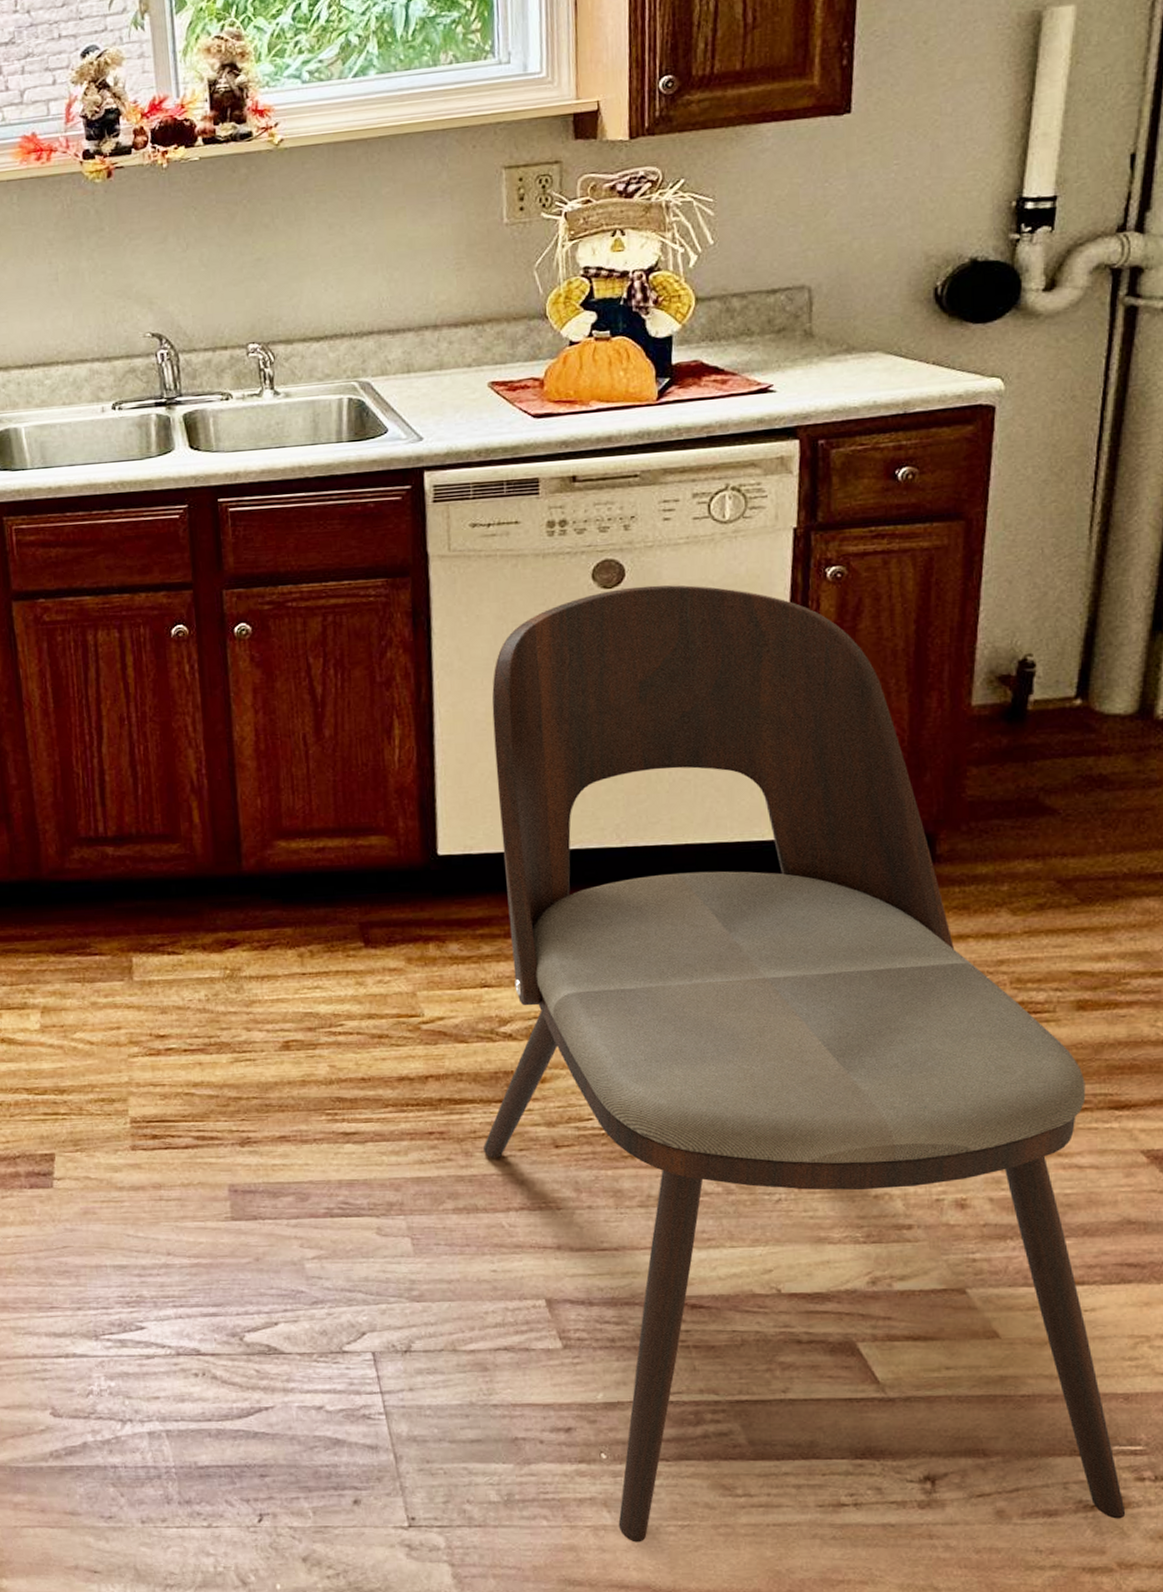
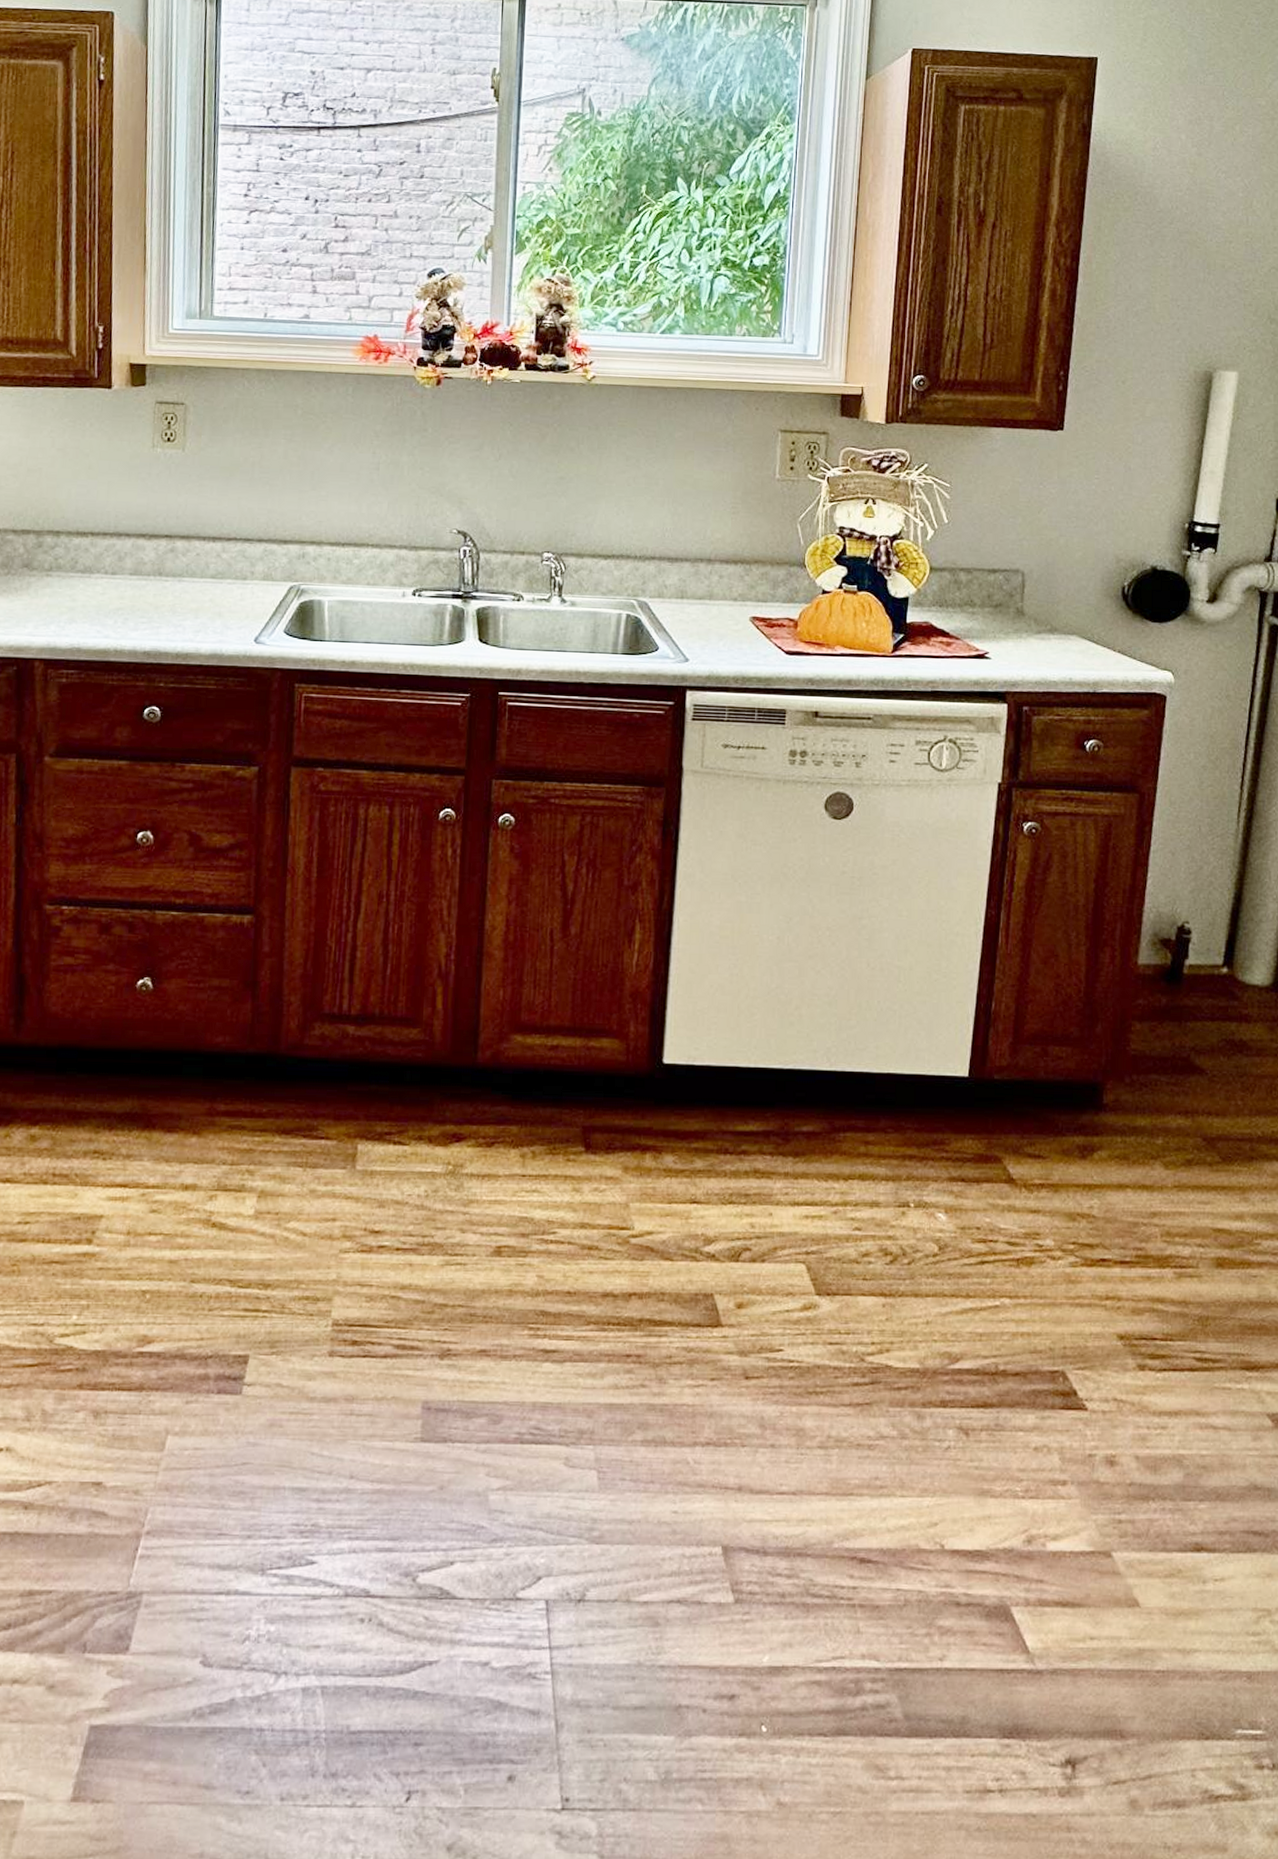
dining chair: present [482,585,1126,1542] -> none [676,820,1246,1832]

